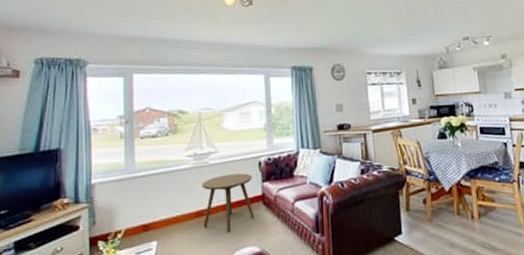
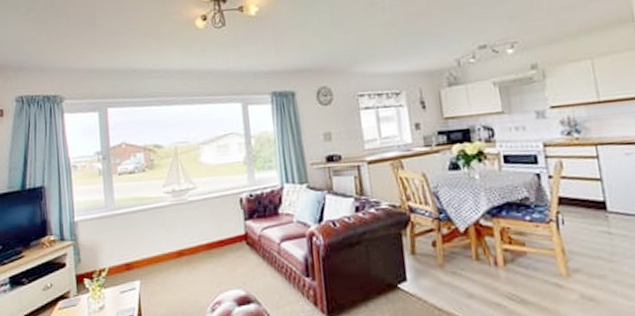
side table: present [201,173,255,233] -> none [181,211,238,274]

